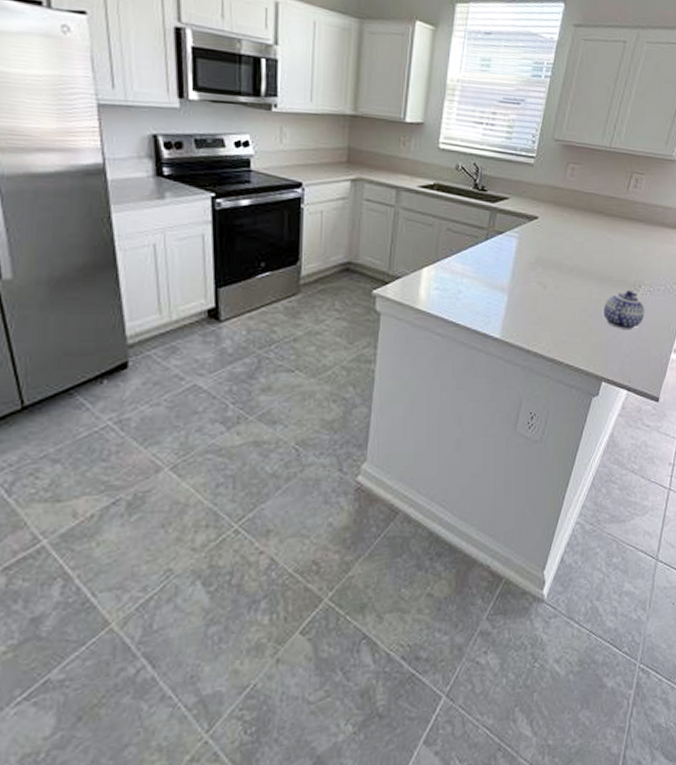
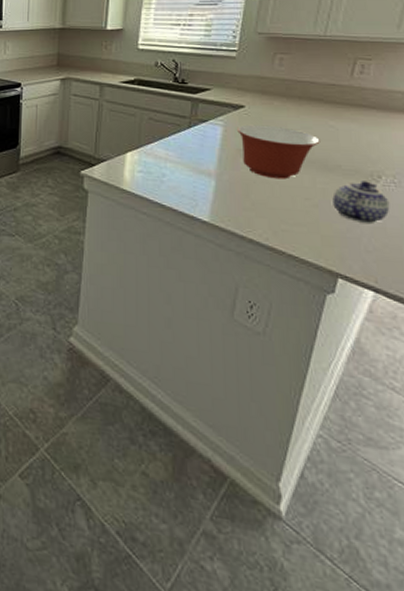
mixing bowl: none [530,236,599,292] -> present [237,124,320,179]

